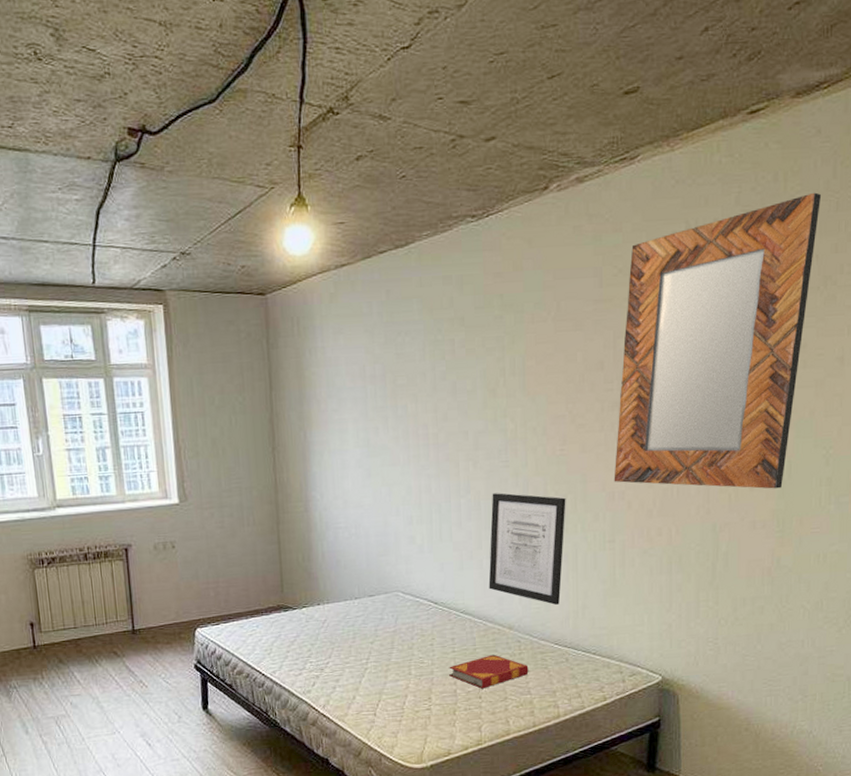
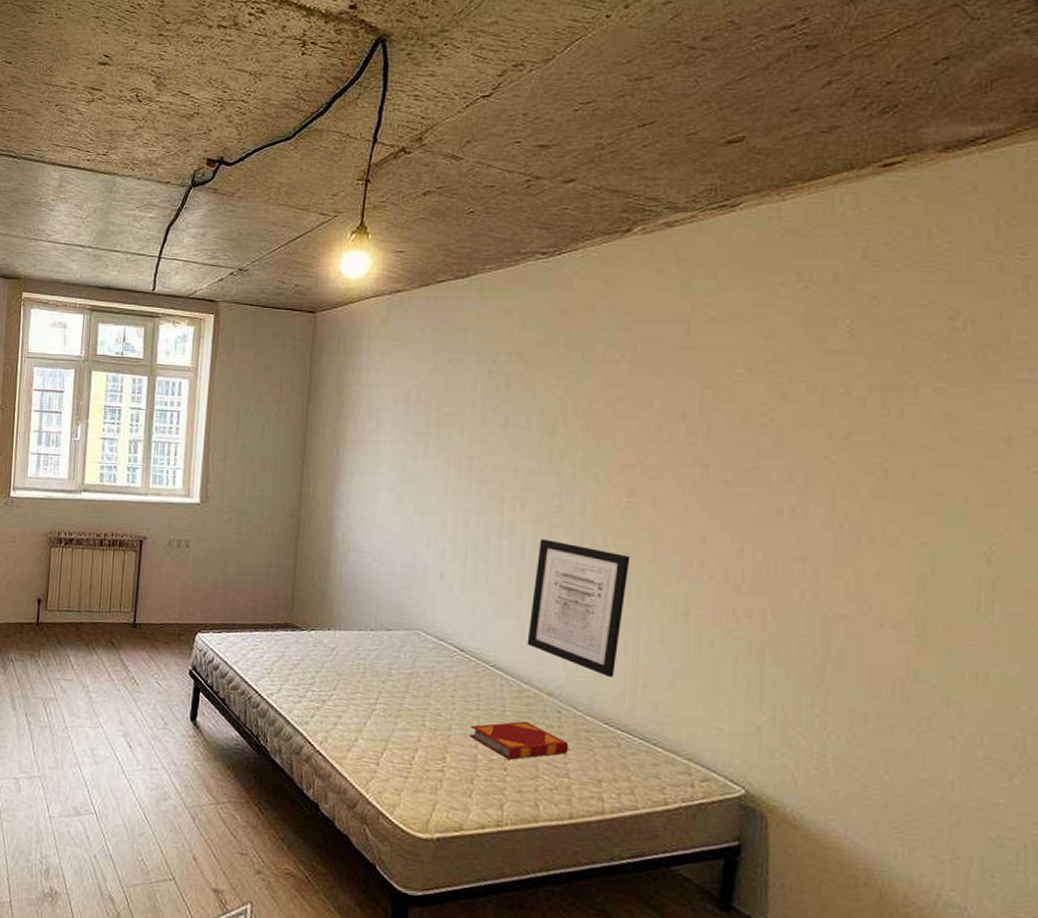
home mirror: present [614,192,822,489] -> none [692,251,979,584]

